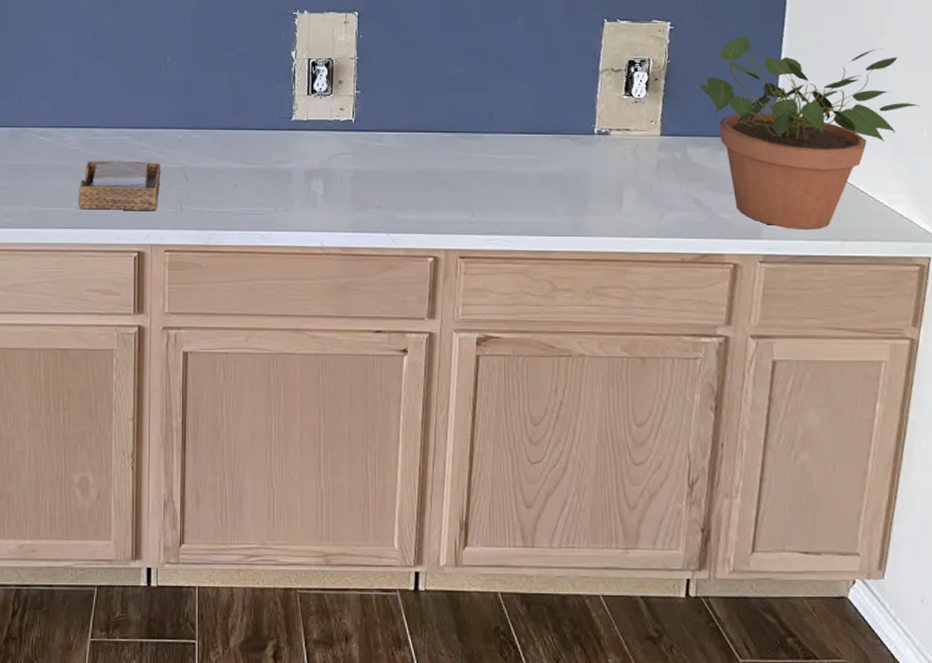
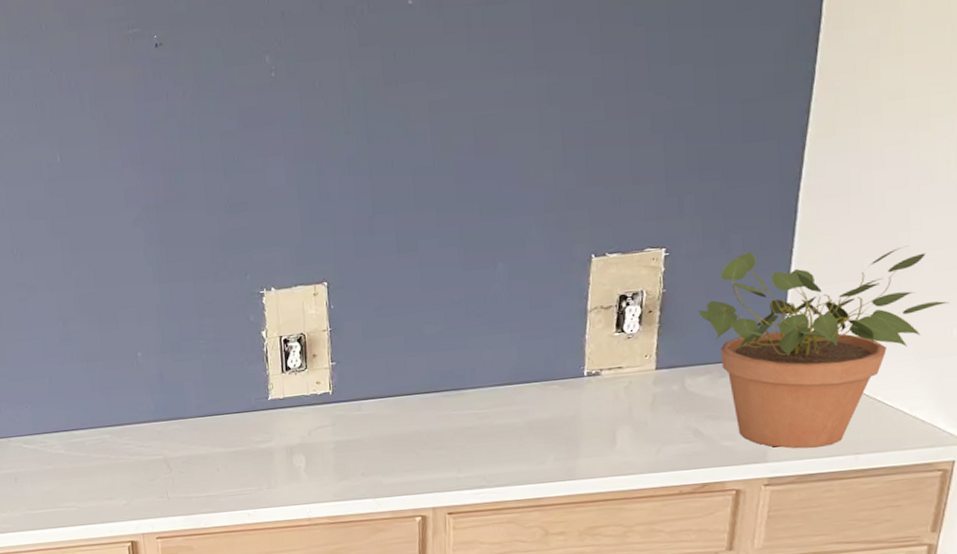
napkin holder: present [79,160,161,212] -> none [67,456,145,508]

